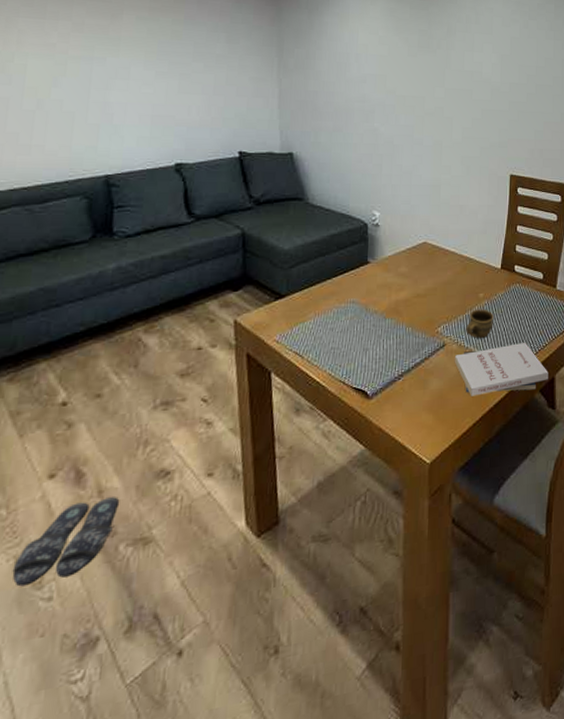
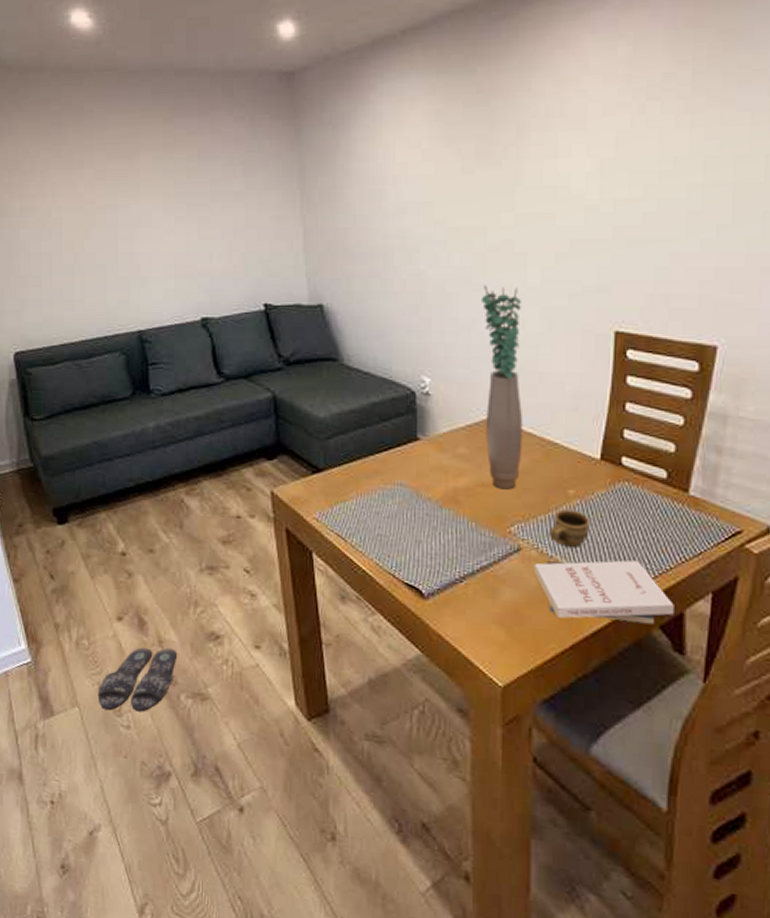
vase: none [419,140,449,298] -> present [480,285,523,490]

